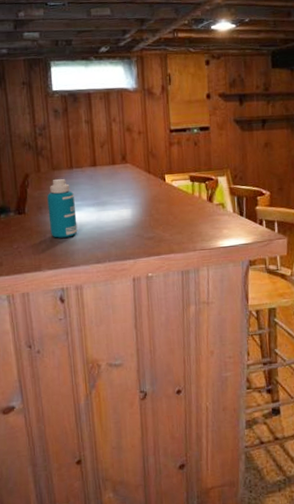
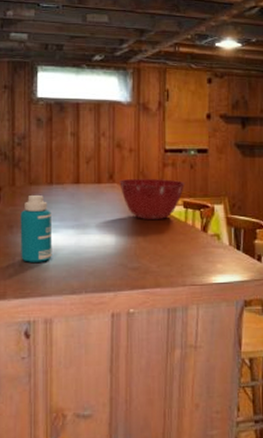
mixing bowl: none [131,156,191,194] -> present [119,178,186,219]

